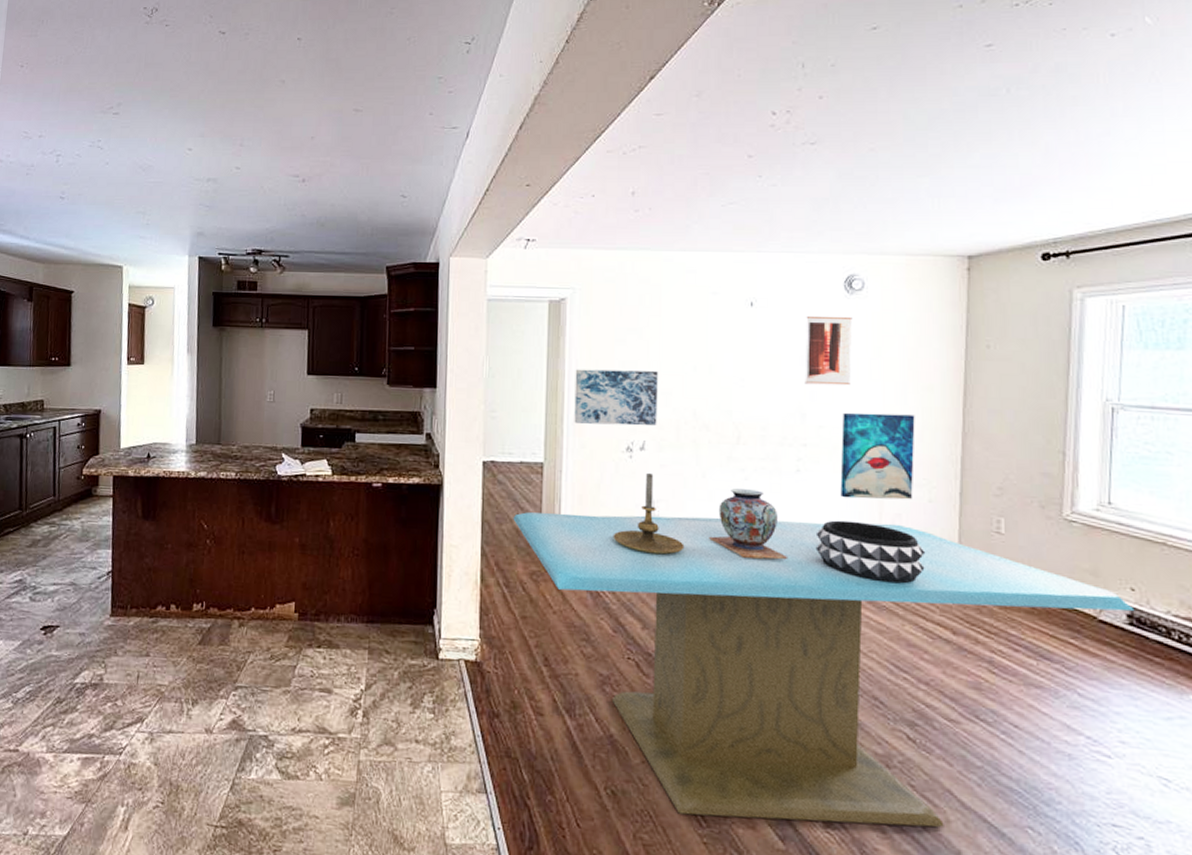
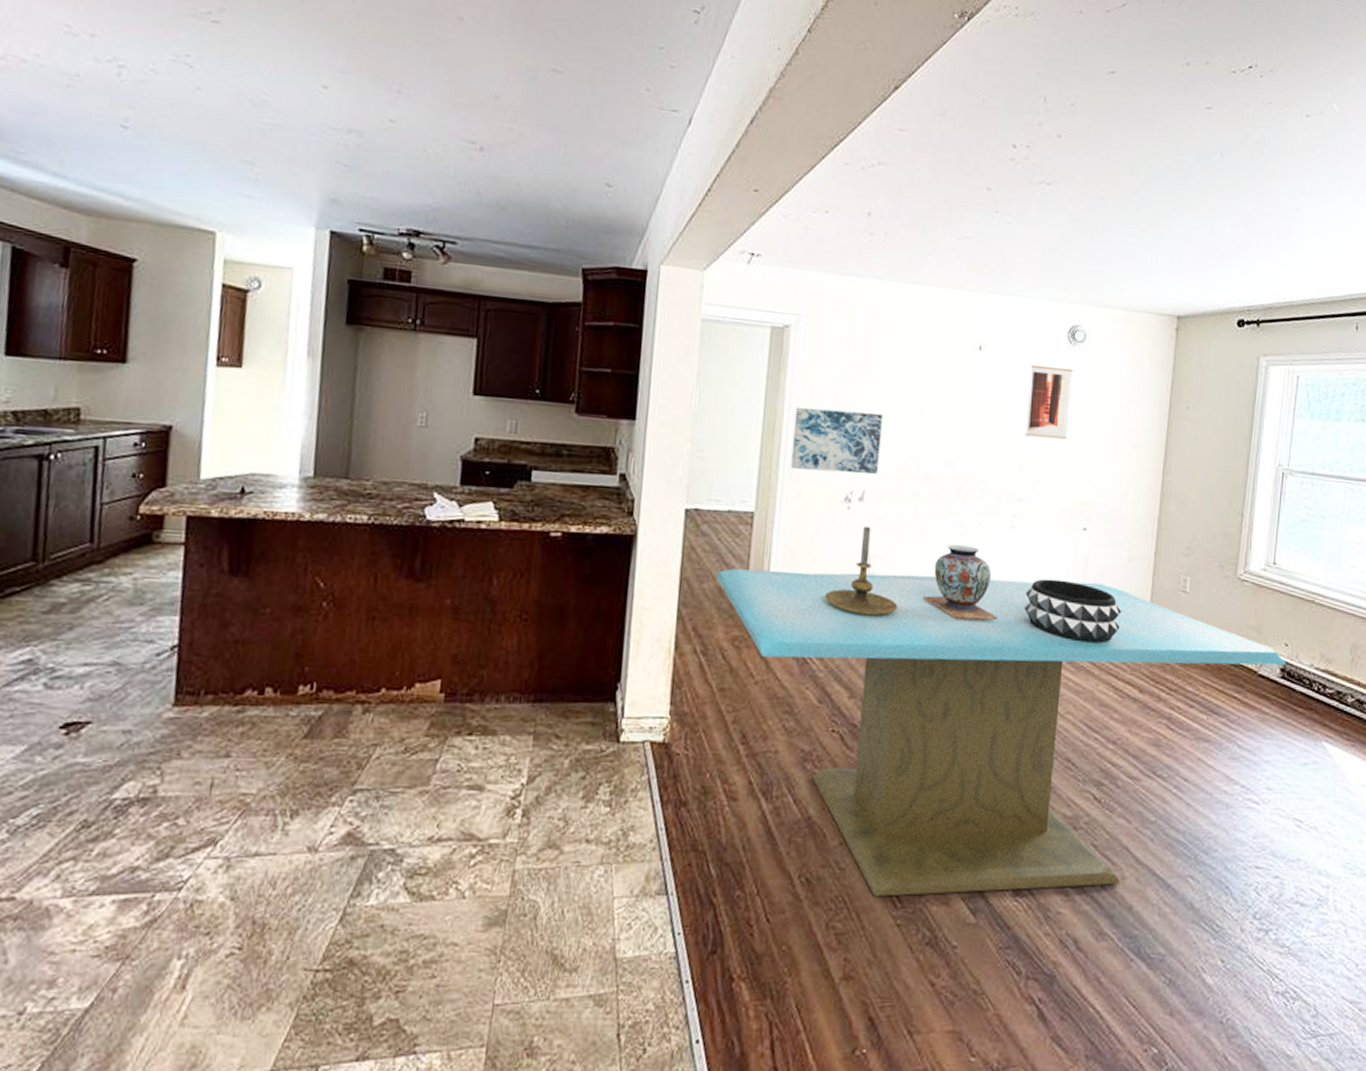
wall art: present [840,412,915,500] -> none [1050,467,1122,559]

